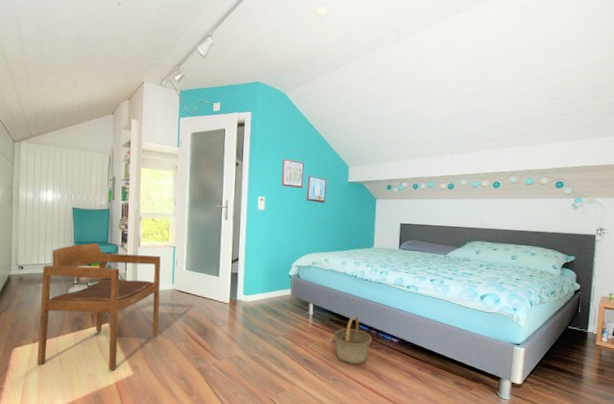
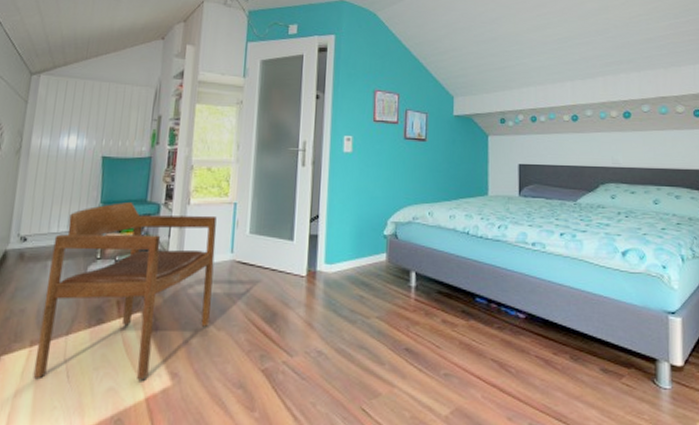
basket: present [333,315,373,365] -> none [443,285,493,352]

